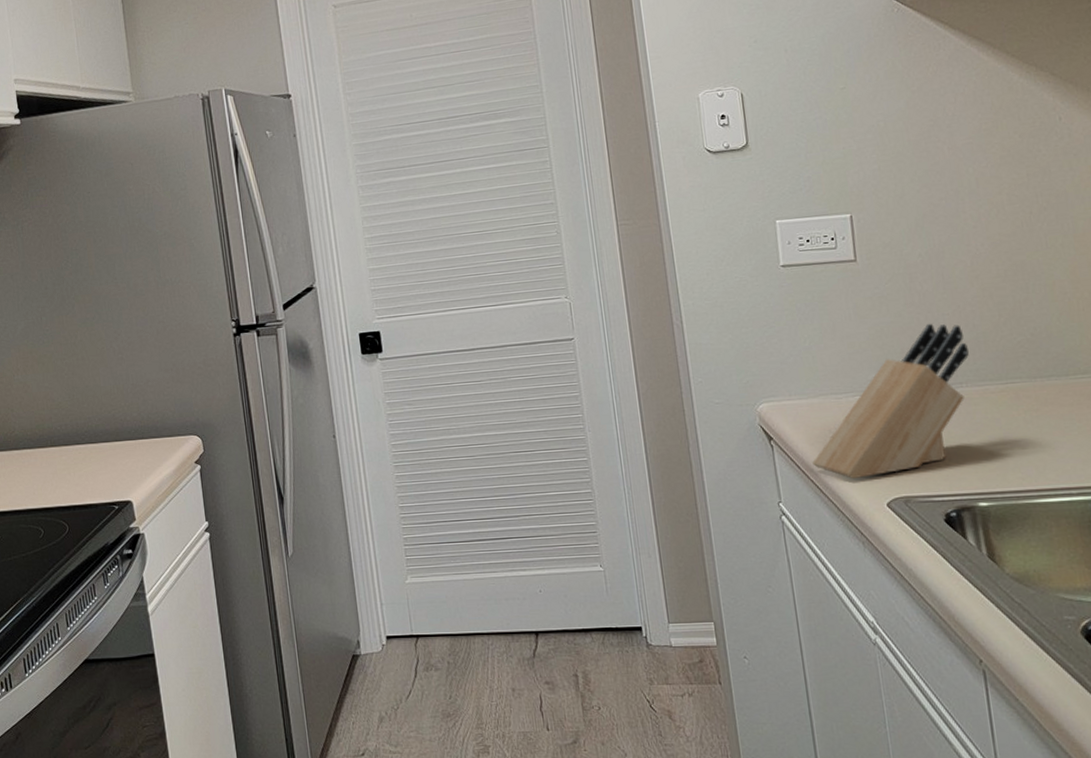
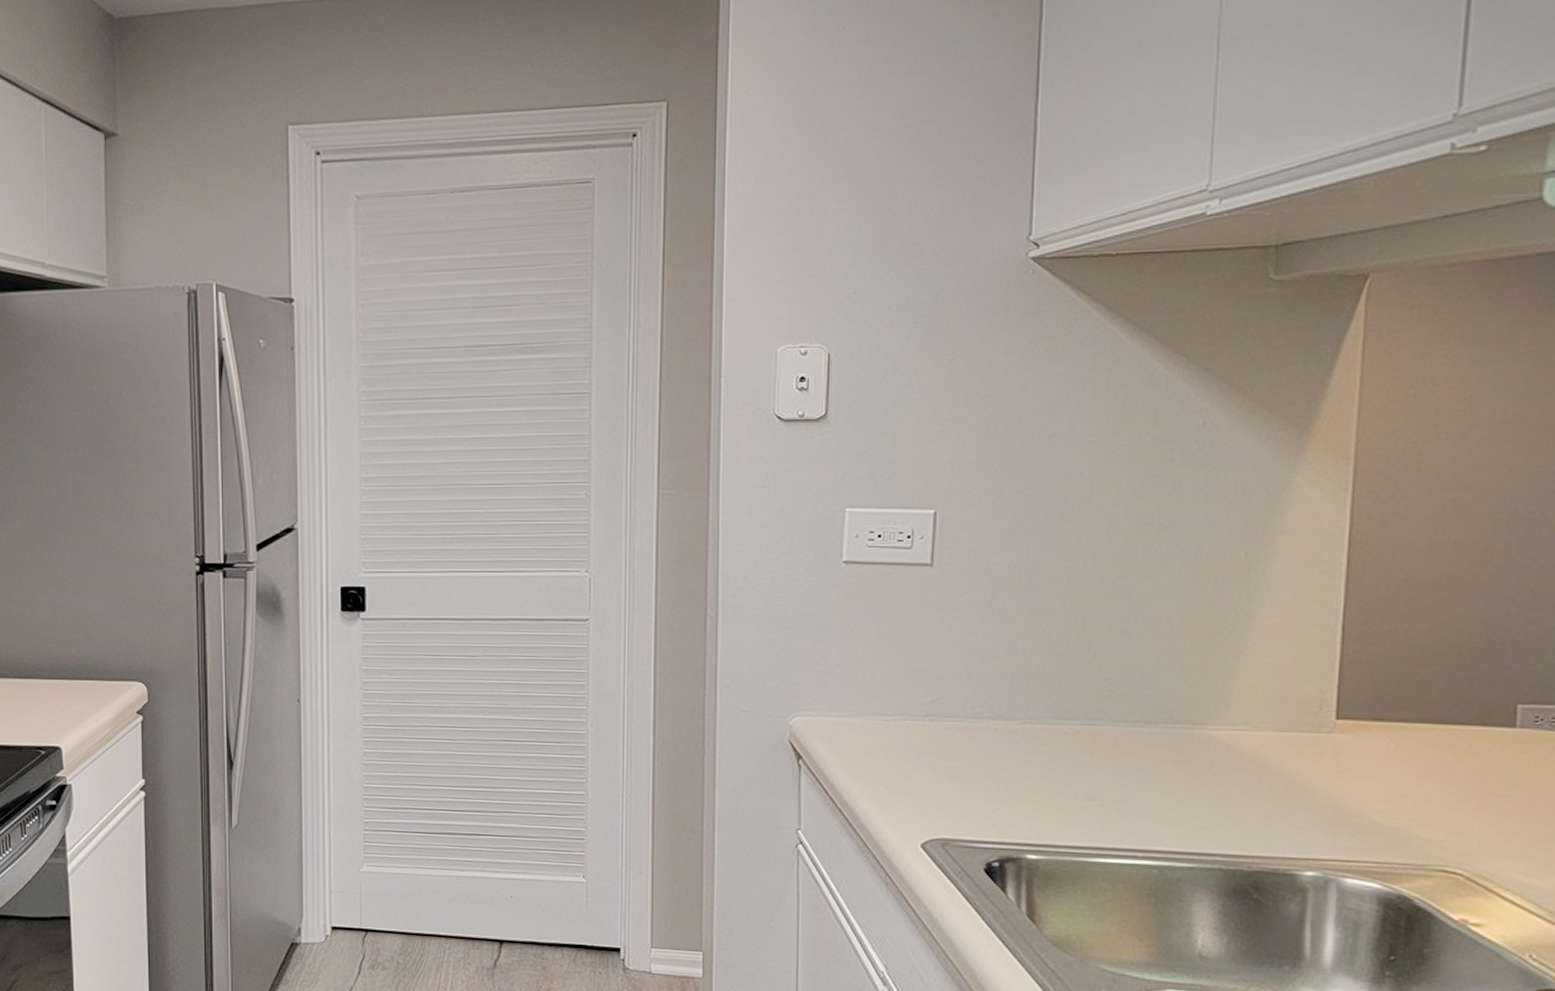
knife block: present [812,323,969,478] -> none [843,646,1046,813]

